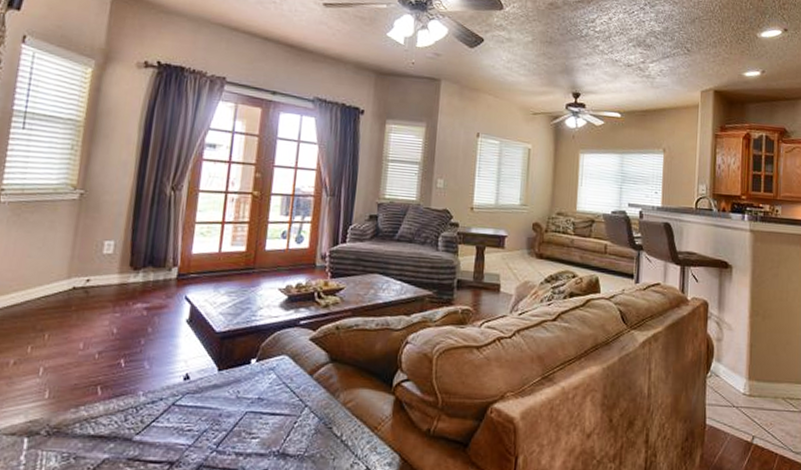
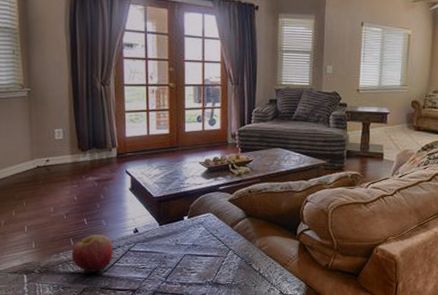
apple: none [94,380,154,435] -> present [71,234,113,272]

